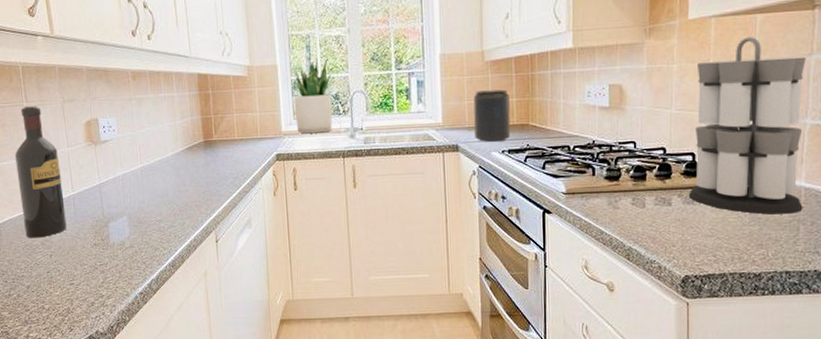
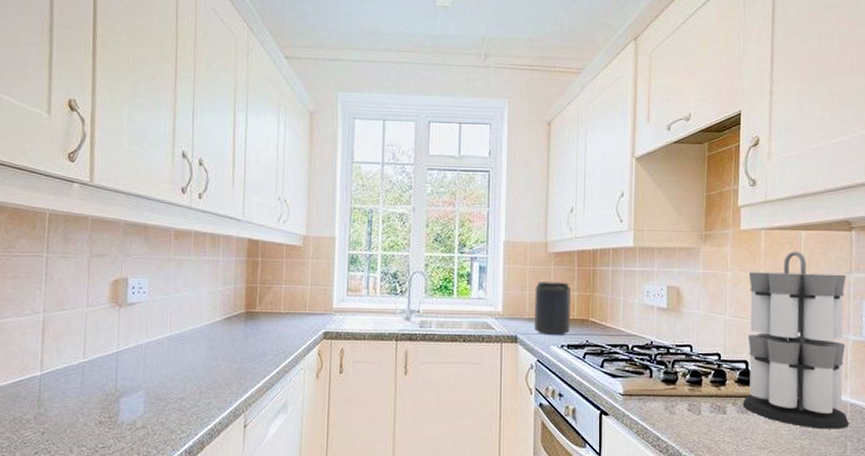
wine bottle: present [14,106,67,238] -> none [16,258,74,411]
planter: present [293,58,333,134] -> none [348,235,392,313]

